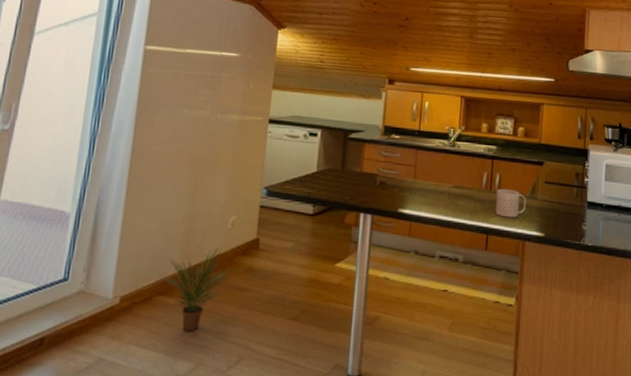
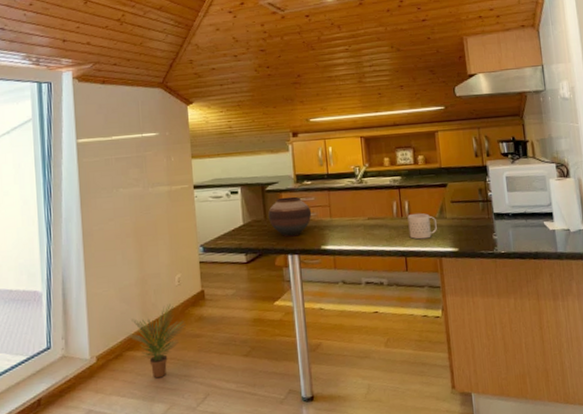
vase: none [346,148,395,194] -> present [268,196,312,237]

